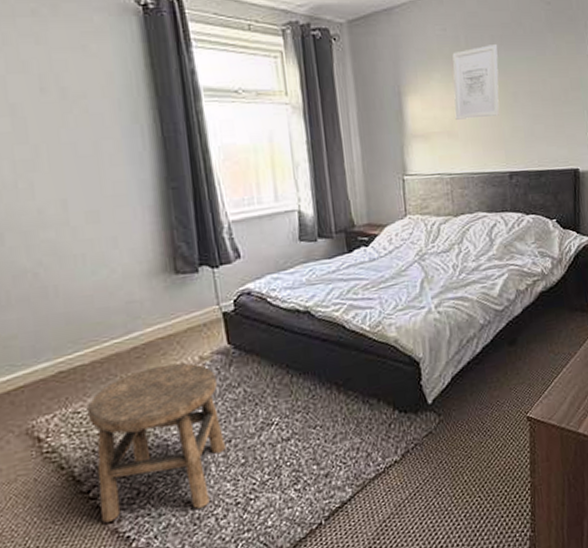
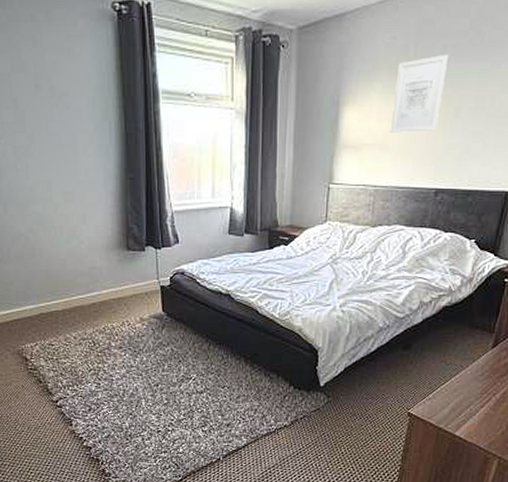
stool: present [86,362,227,523] -> none [58,320,155,429]

